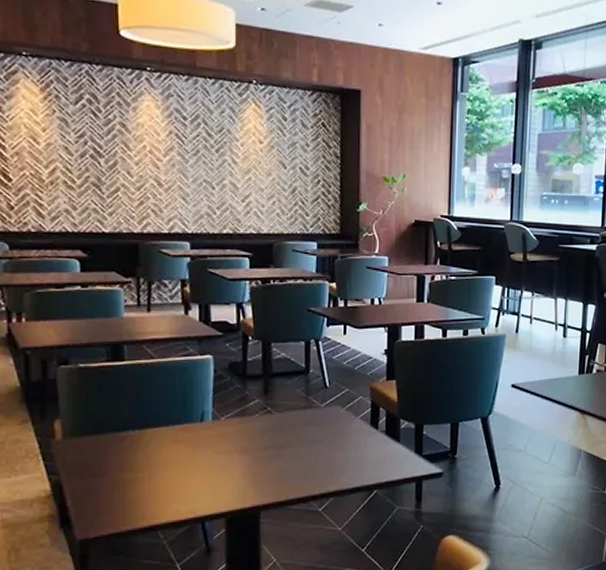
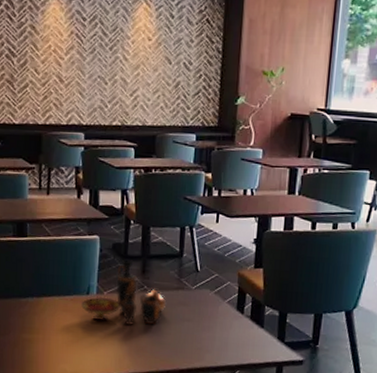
vase: none [195,380,293,453] -> present [81,259,166,326]

